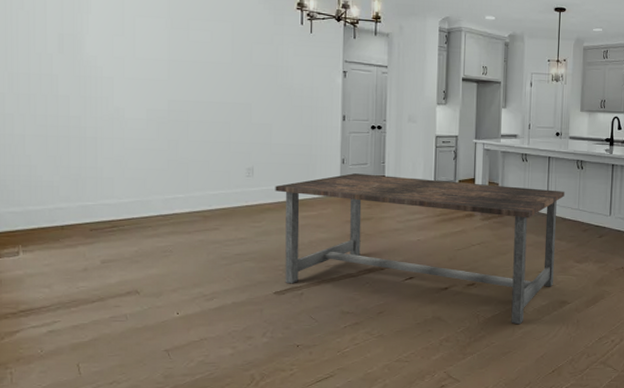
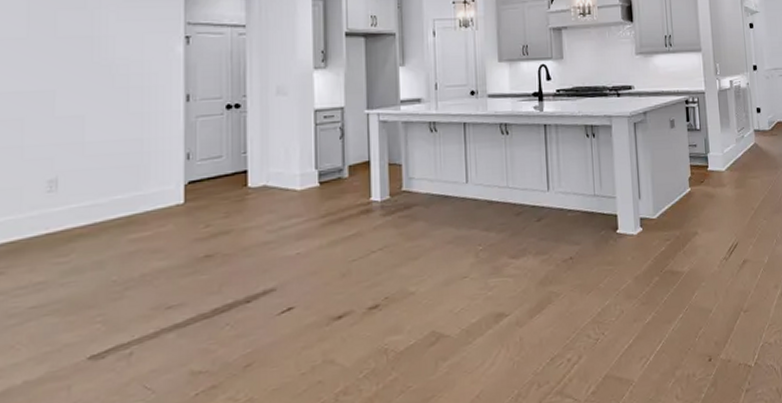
dining table: present [275,173,565,325] -> none [89,165,489,356]

